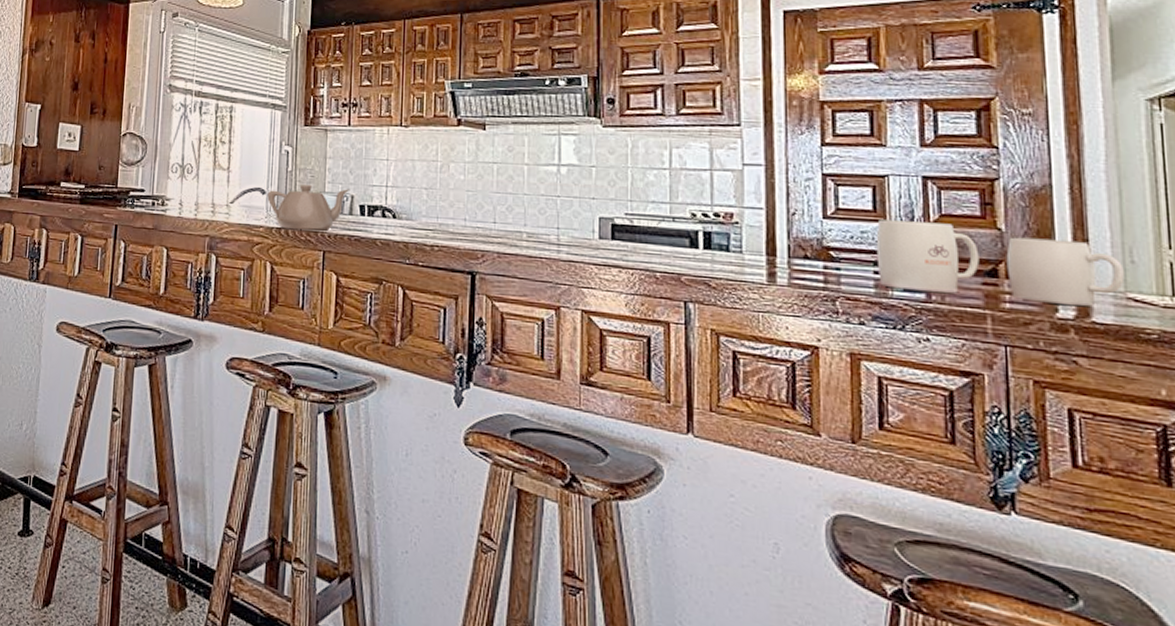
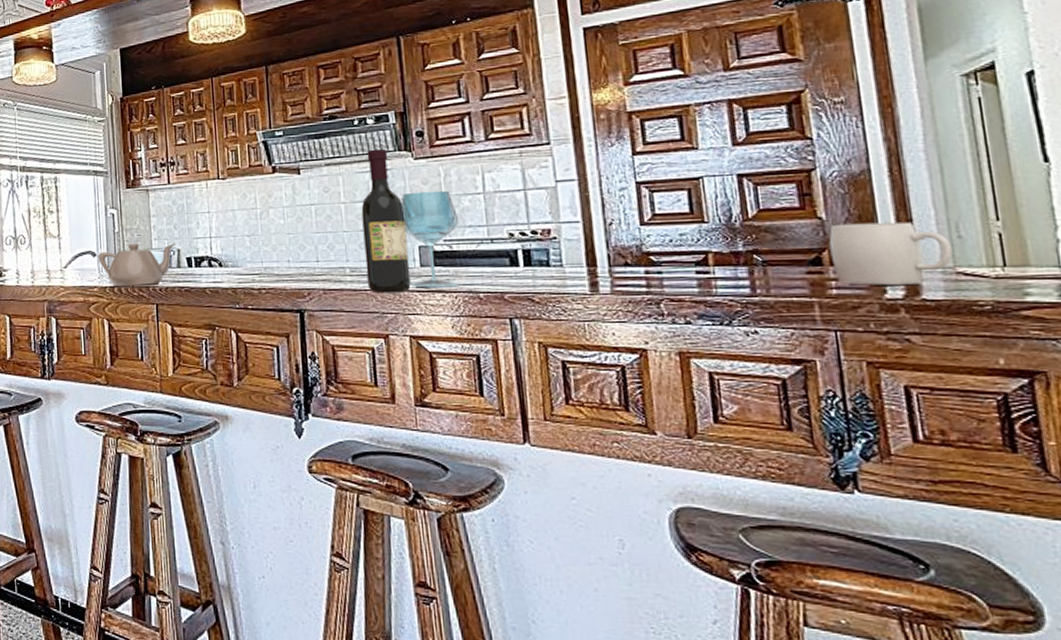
wine bottle: none [543,112,588,265] -> present [361,148,411,294]
wine glass: none [585,160,643,264] -> present [401,190,460,288]
mug: present [876,219,980,295] -> none [695,217,803,287]

